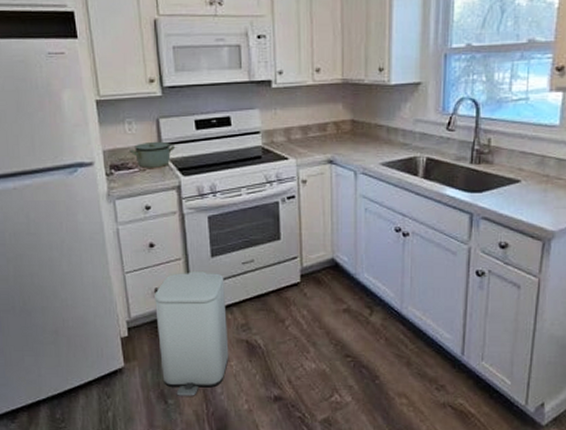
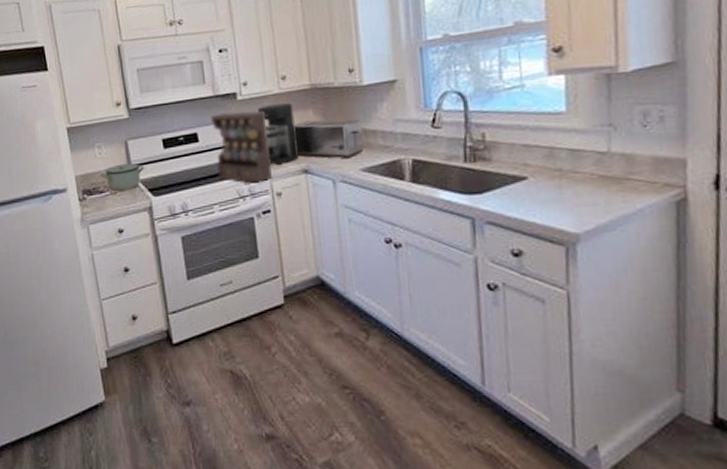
pedal bin: present [155,272,229,396] -> none [132,296,214,434]
spice rack: none [245,98,300,171] -> present [211,110,273,184]
coffee maker: none [291,94,326,154] -> present [258,103,299,165]
toaster: none [323,114,386,153] -> present [293,119,365,159]

